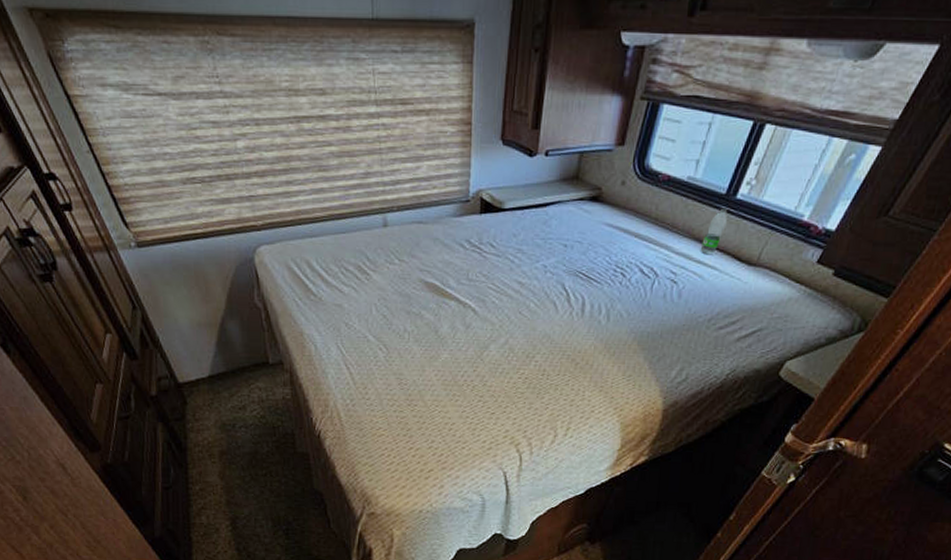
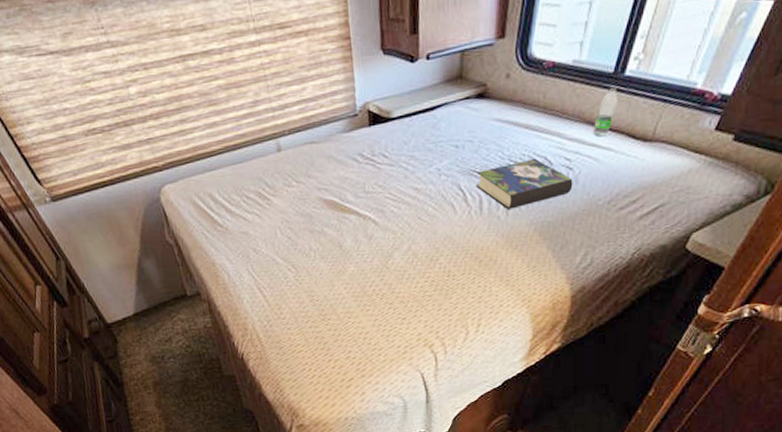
book: none [581,267,676,315] -> present [477,158,573,210]

